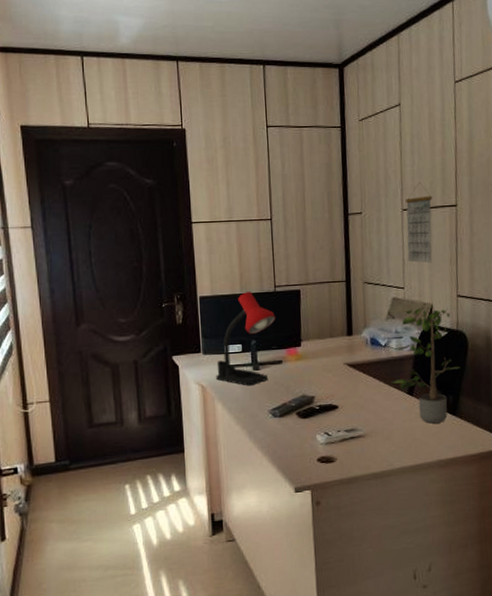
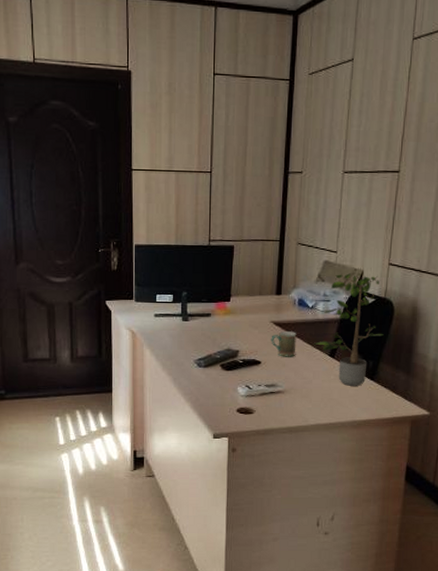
desk lamp: present [216,291,276,386] -> none [146,243,208,336]
mug: none [346,372,373,399] -> present [271,331,297,357]
calendar: present [406,182,432,263] -> none [343,144,376,229]

